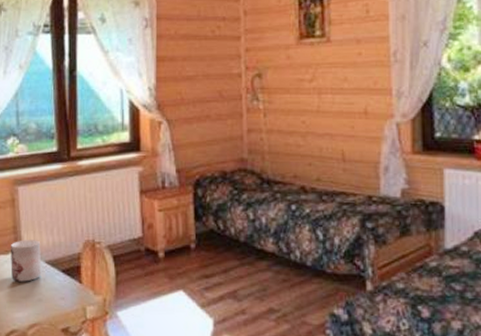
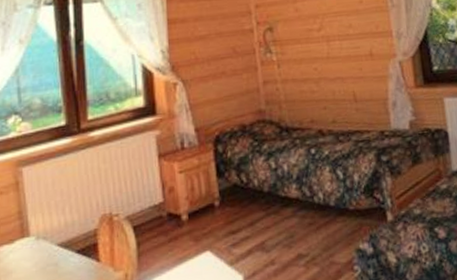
mug: present [10,240,42,282] -> none [15,222,53,272]

